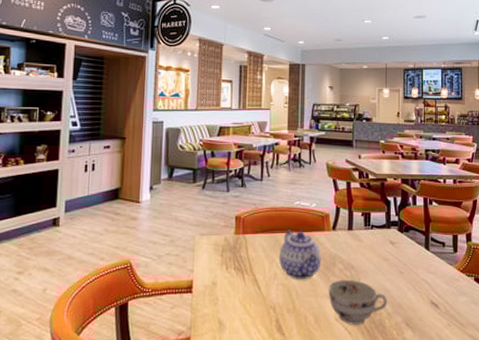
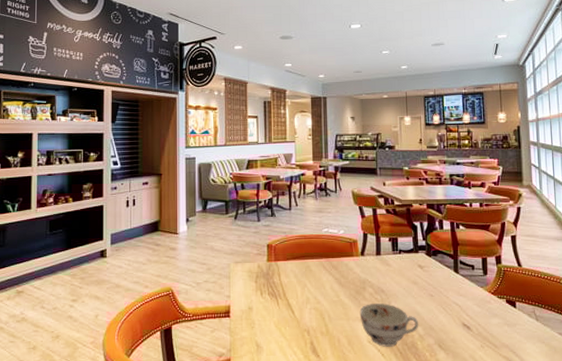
teapot: present [279,230,322,280] -> none [311,256,352,304]

